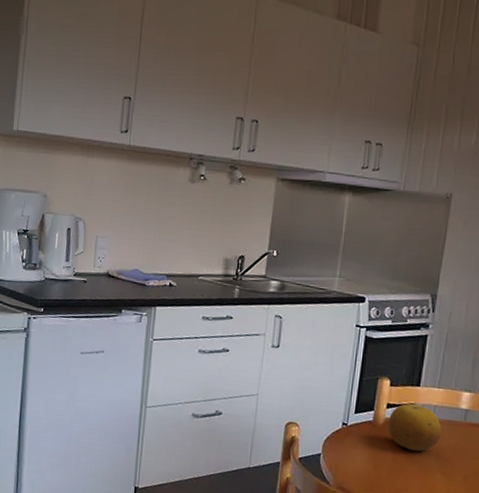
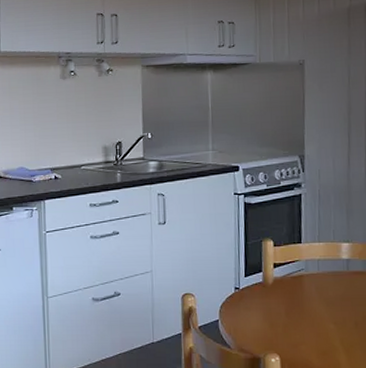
fruit: present [388,403,442,452] -> none [277,260,328,306]

